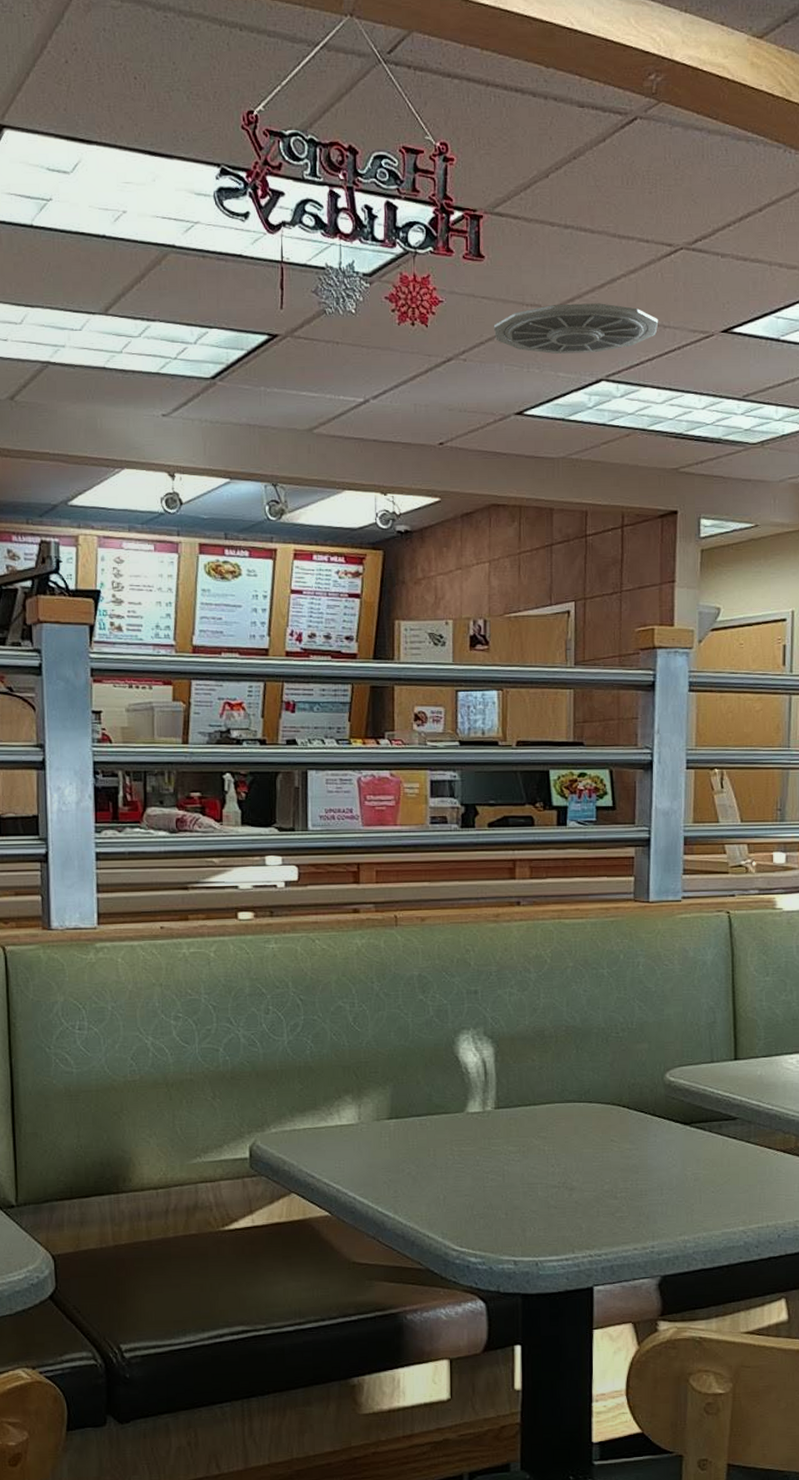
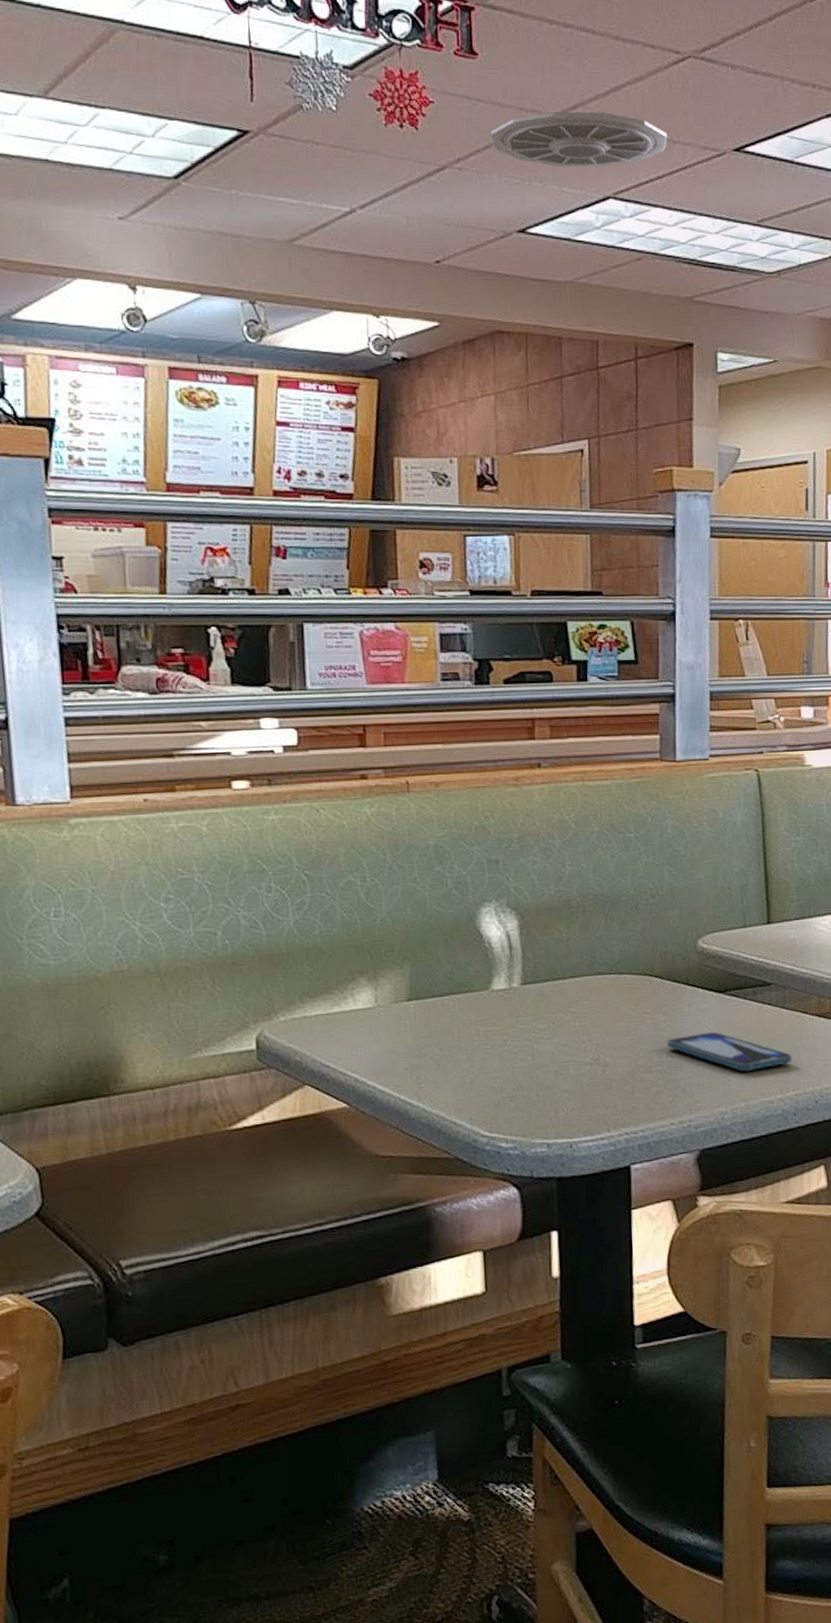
smartphone: none [633,1162,756,1203] -> present [667,1031,793,1072]

